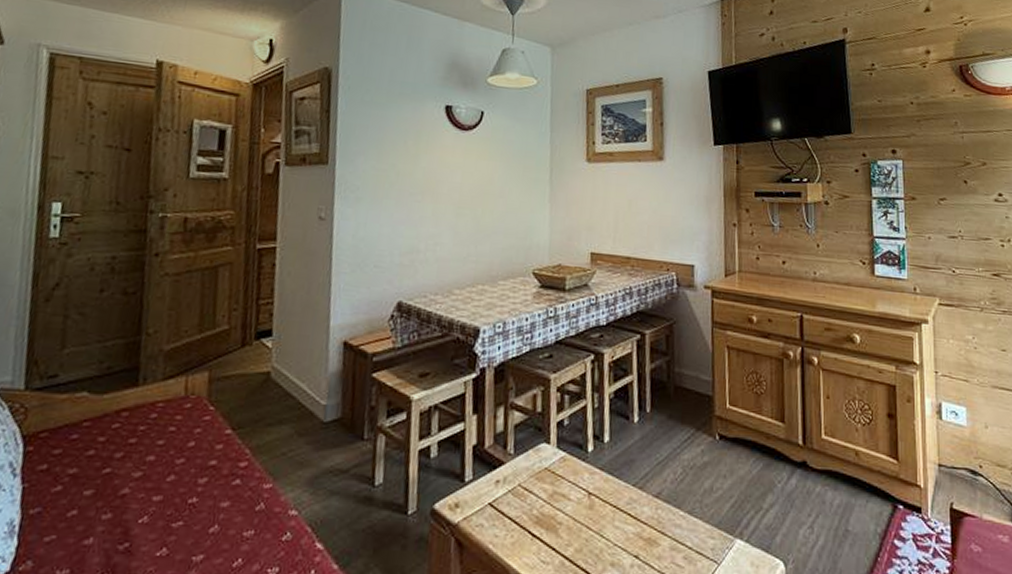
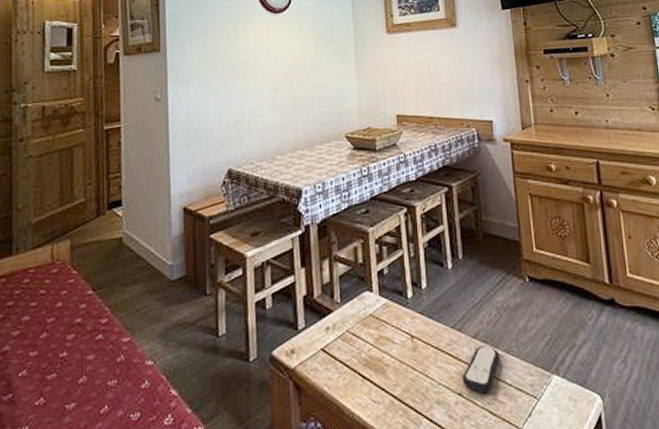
remote control: none [639,505,682,555] -> present [462,345,500,392]

